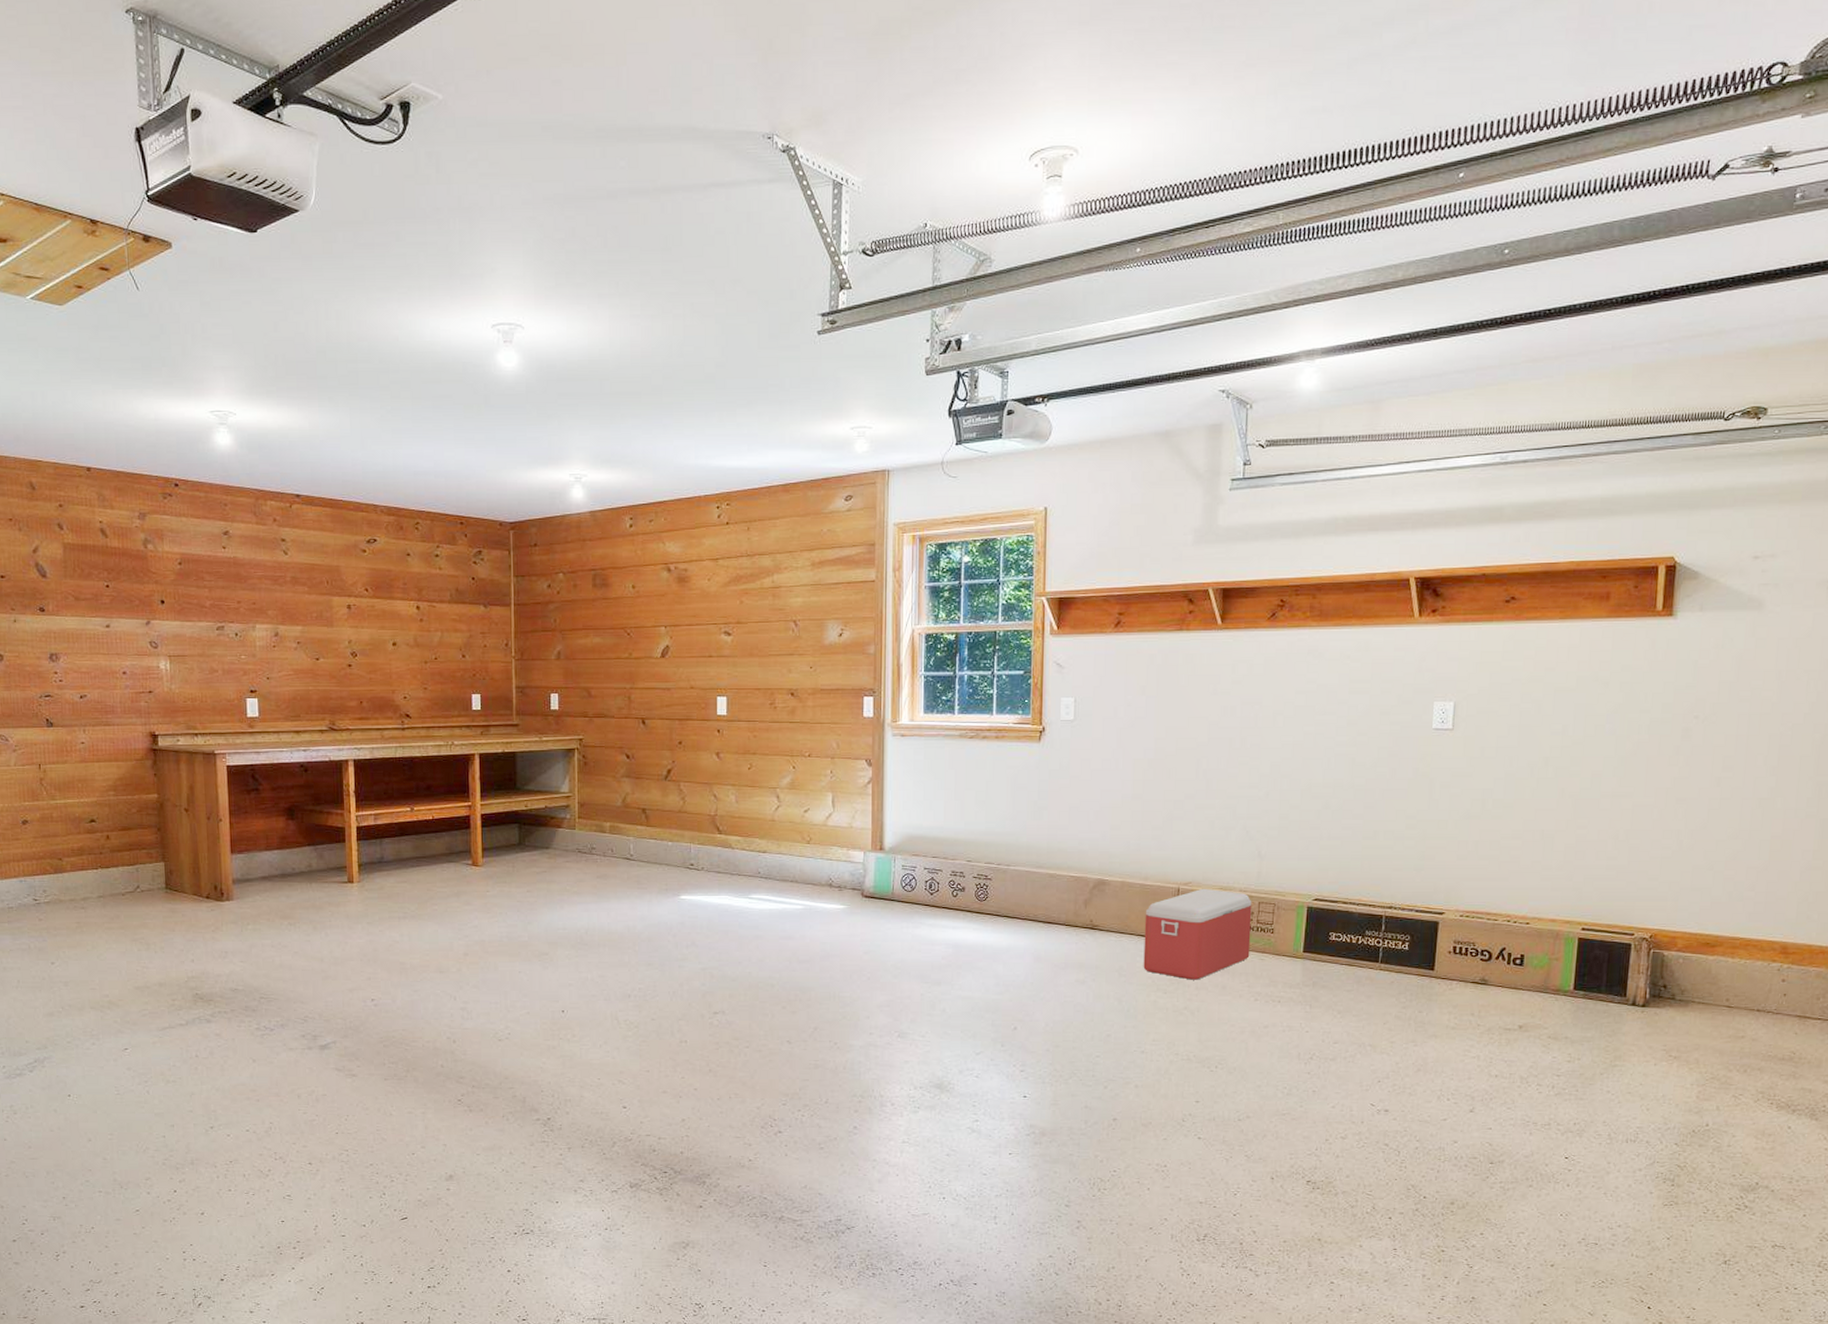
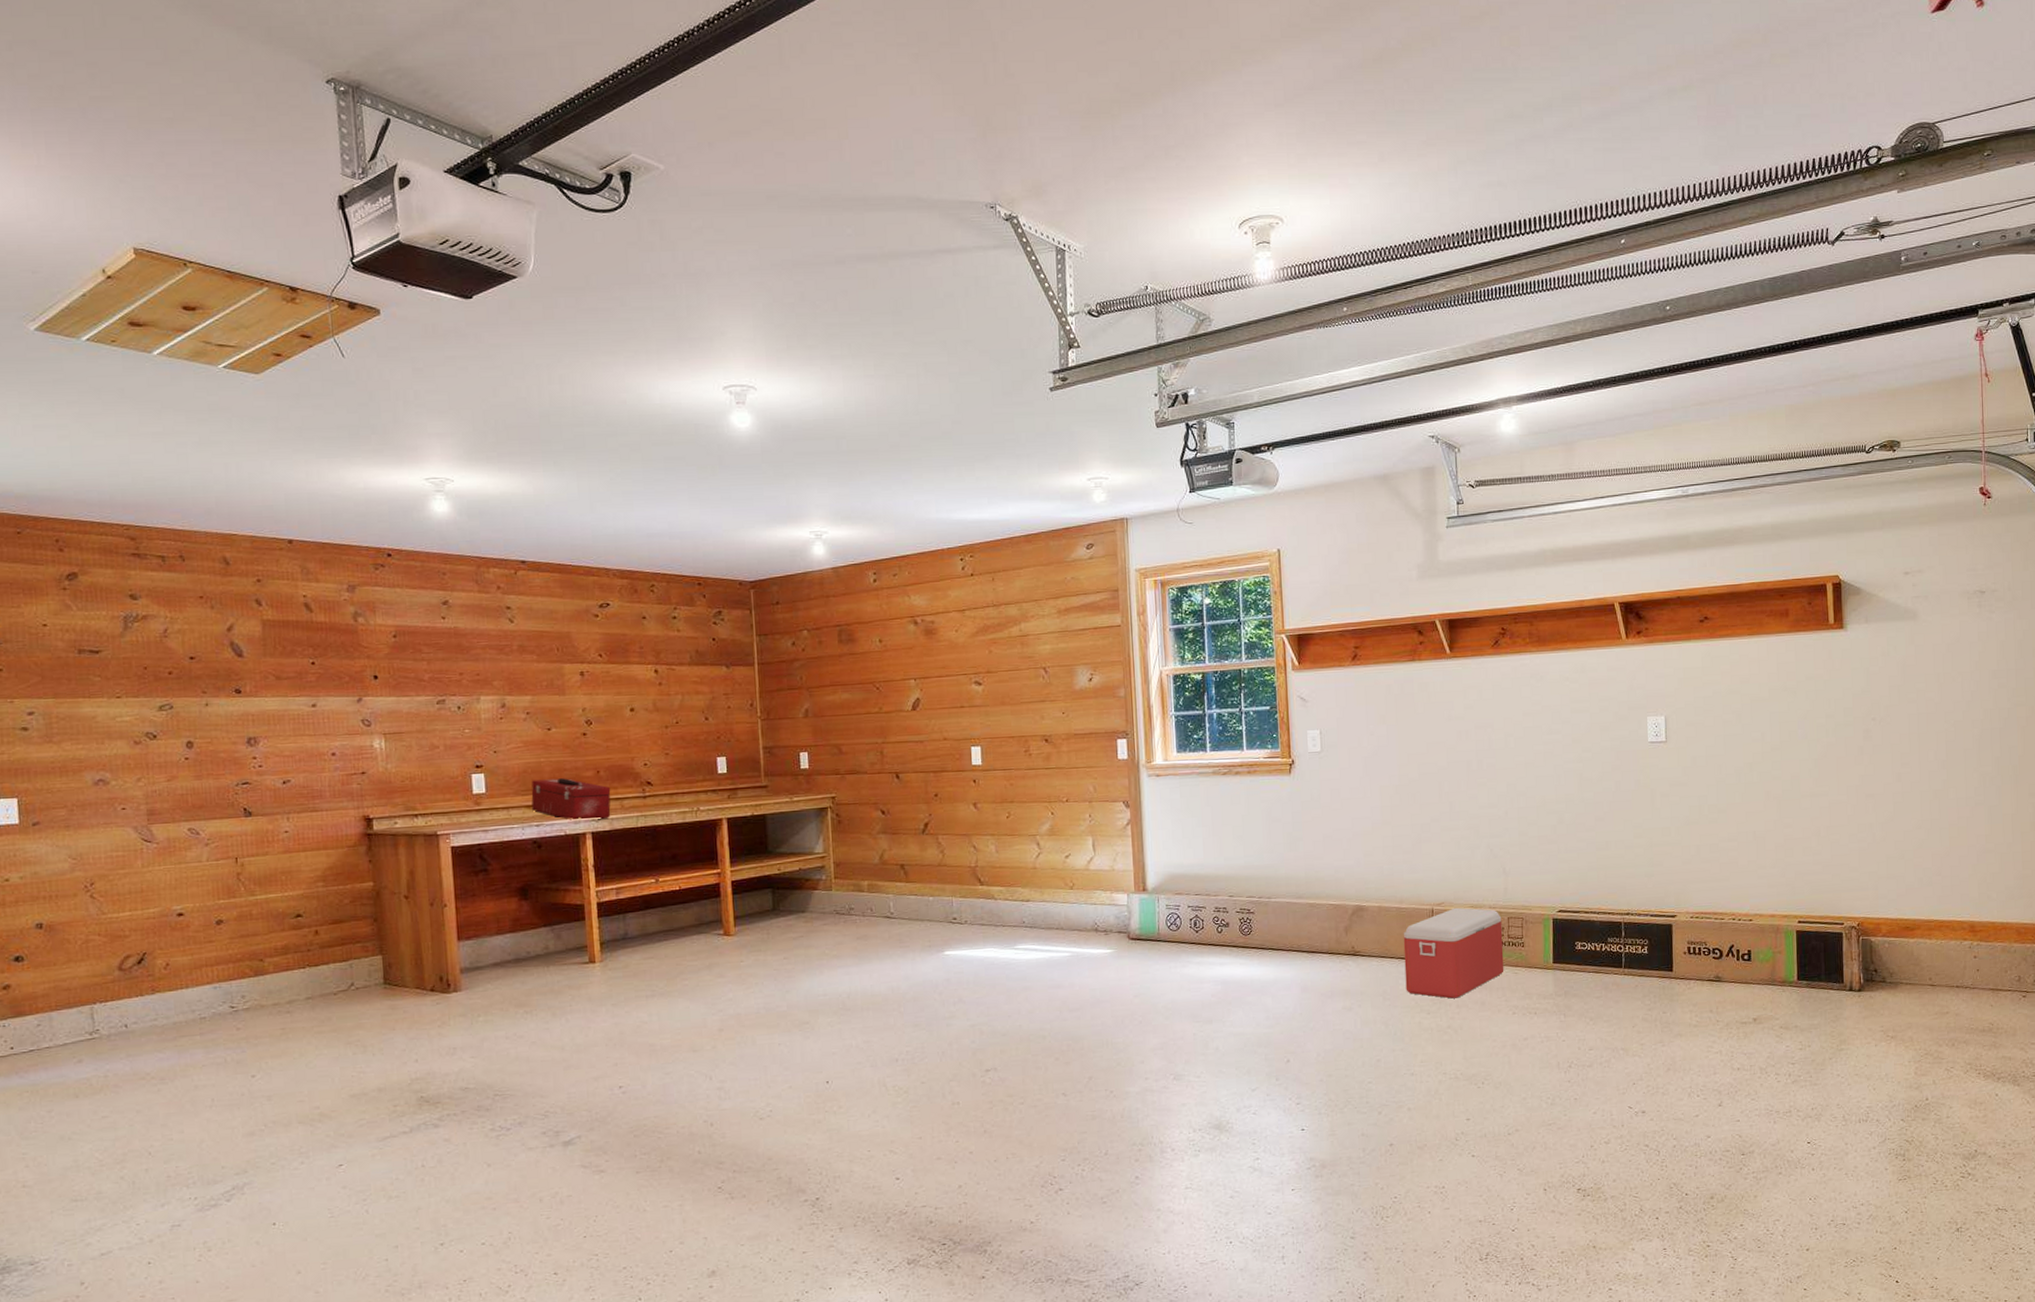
toolbox: none [299,707,372,749] -> present [531,778,611,822]

